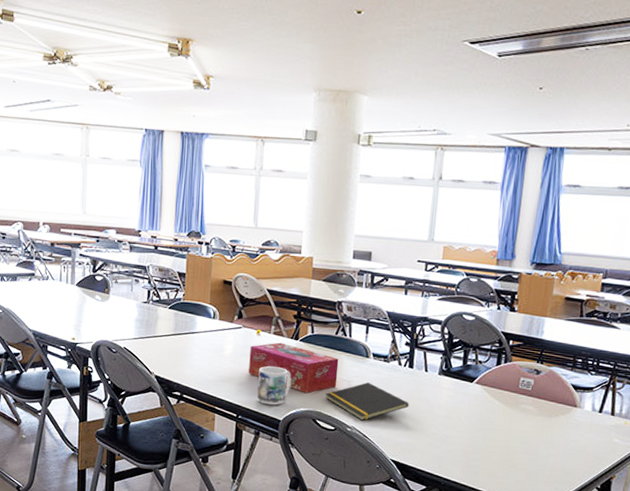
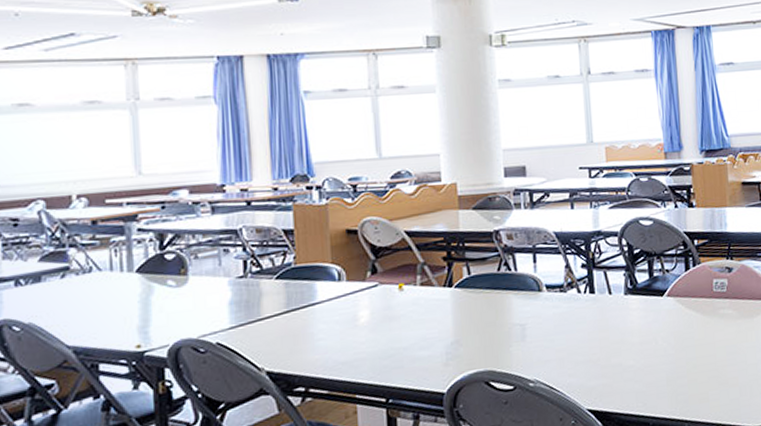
tissue box: present [248,342,339,394] -> none [392,293,509,352]
mug: present [257,366,291,406] -> none [408,325,451,378]
notepad: present [324,382,409,421] -> none [495,320,598,370]

